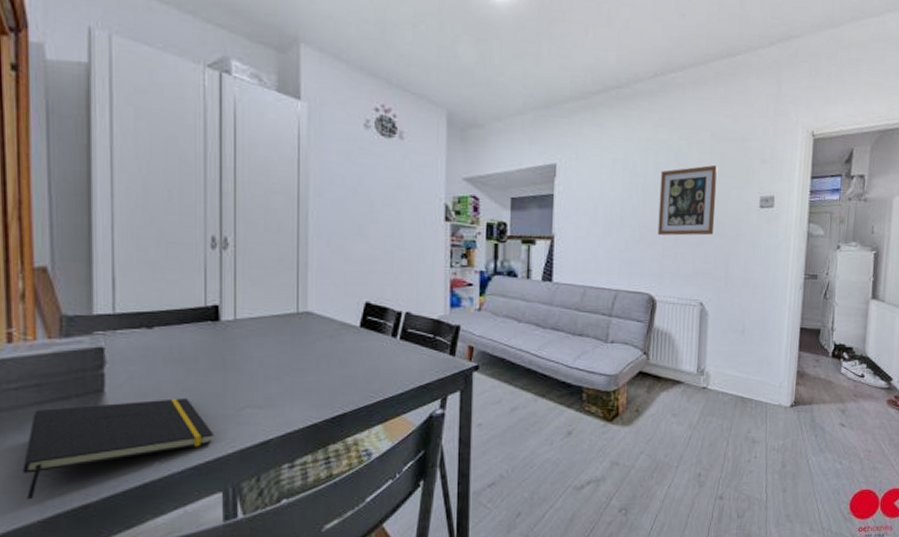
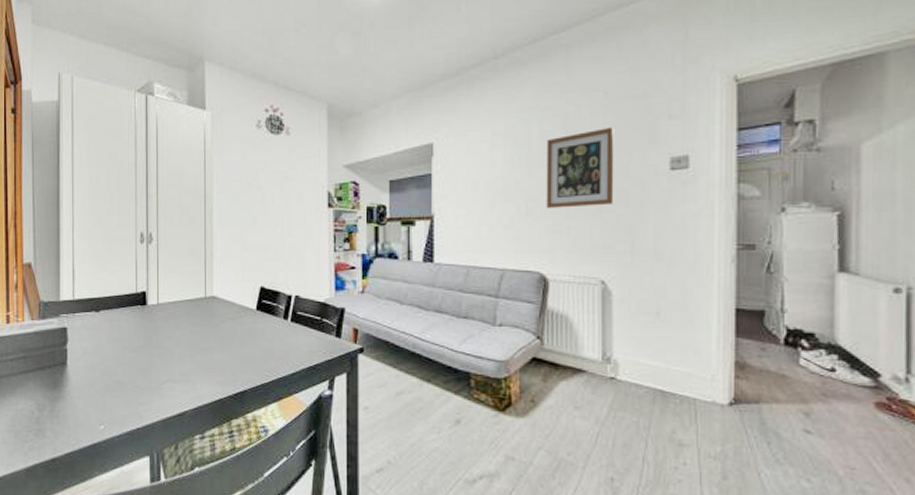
notepad: present [22,398,214,500] -> none [14,371,143,451]

